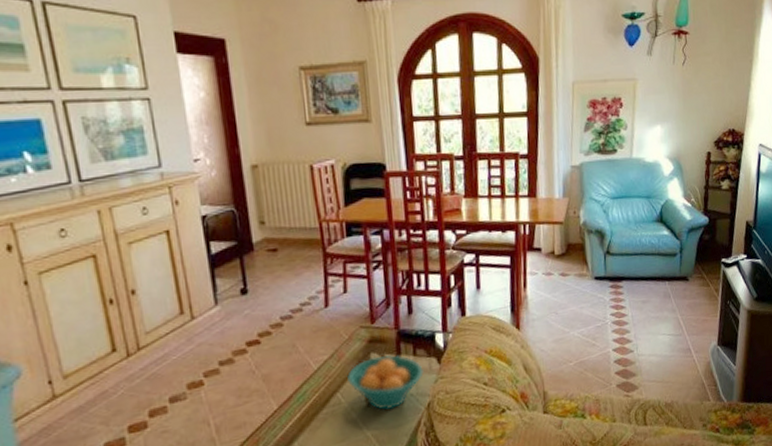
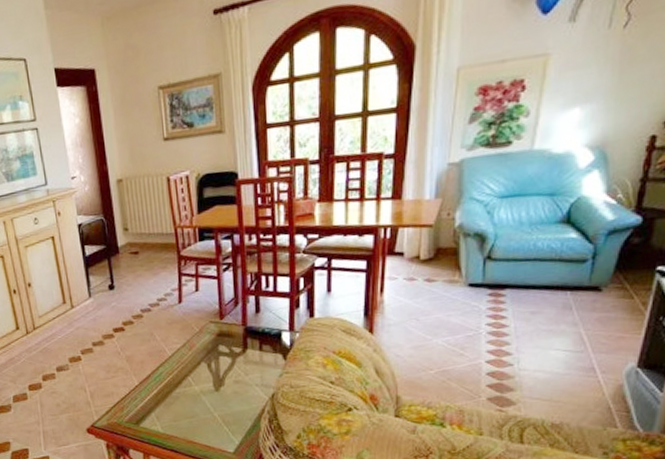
fruit bowl: present [347,355,424,410] -> none [197,349,269,396]

